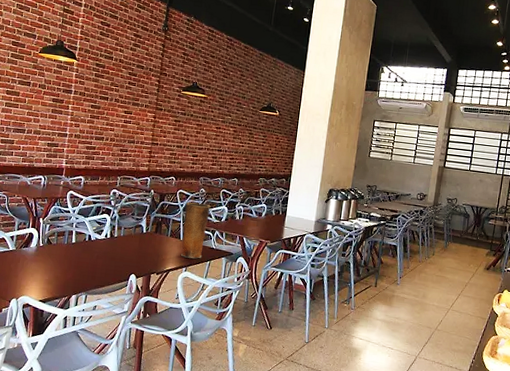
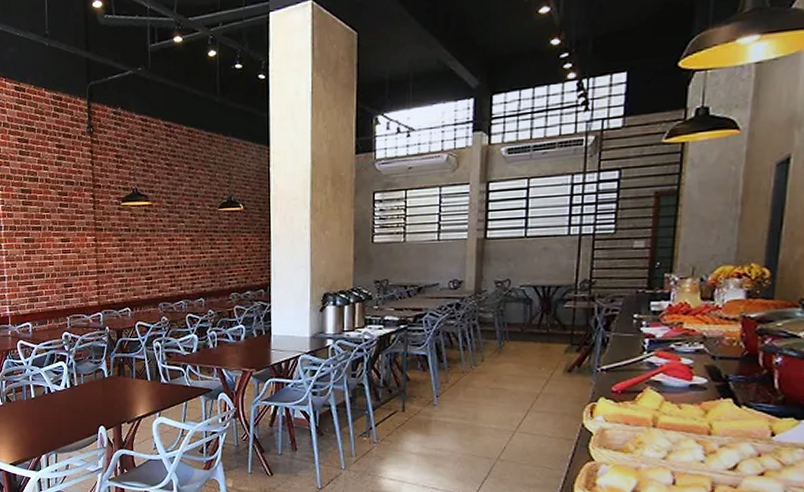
vase: present [181,202,211,259] -> none [148,334,177,401]

